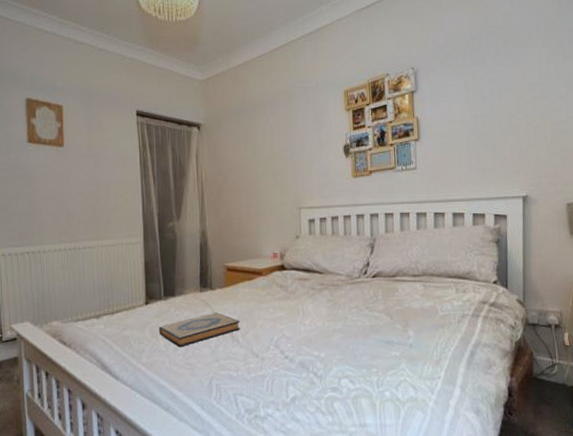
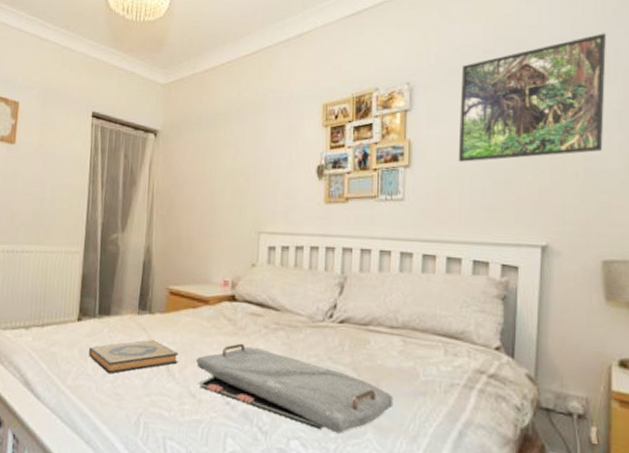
serving tray: none [255,305,420,368] -> present [195,343,394,434]
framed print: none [454,18,563,133] -> present [458,33,606,162]

